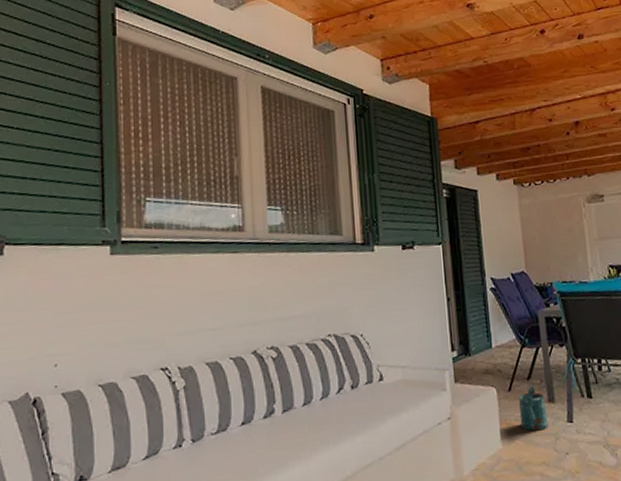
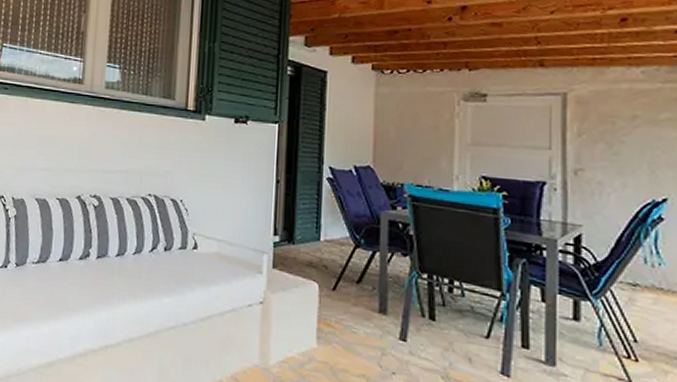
watering can: present [518,384,548,431] -> none [341,289,376,341]

